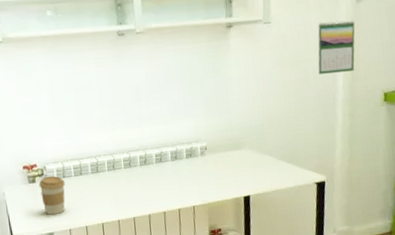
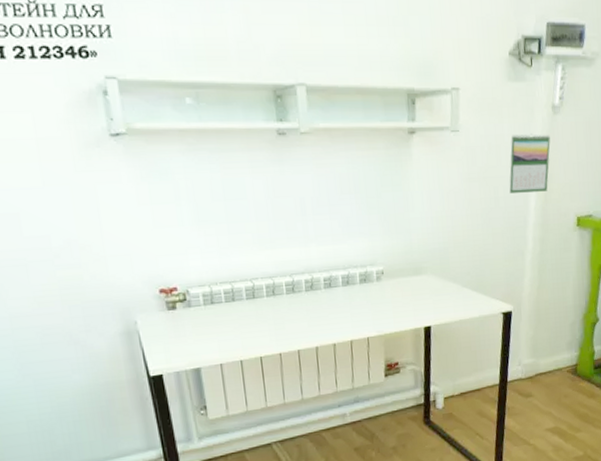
coffee cup: present [38,175,65,215] -> none [180,301,215,348]

